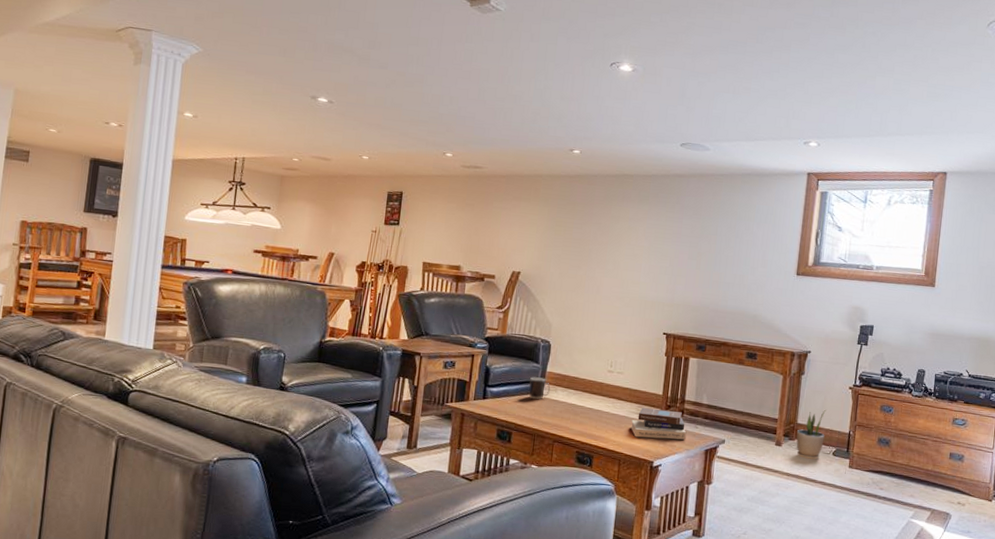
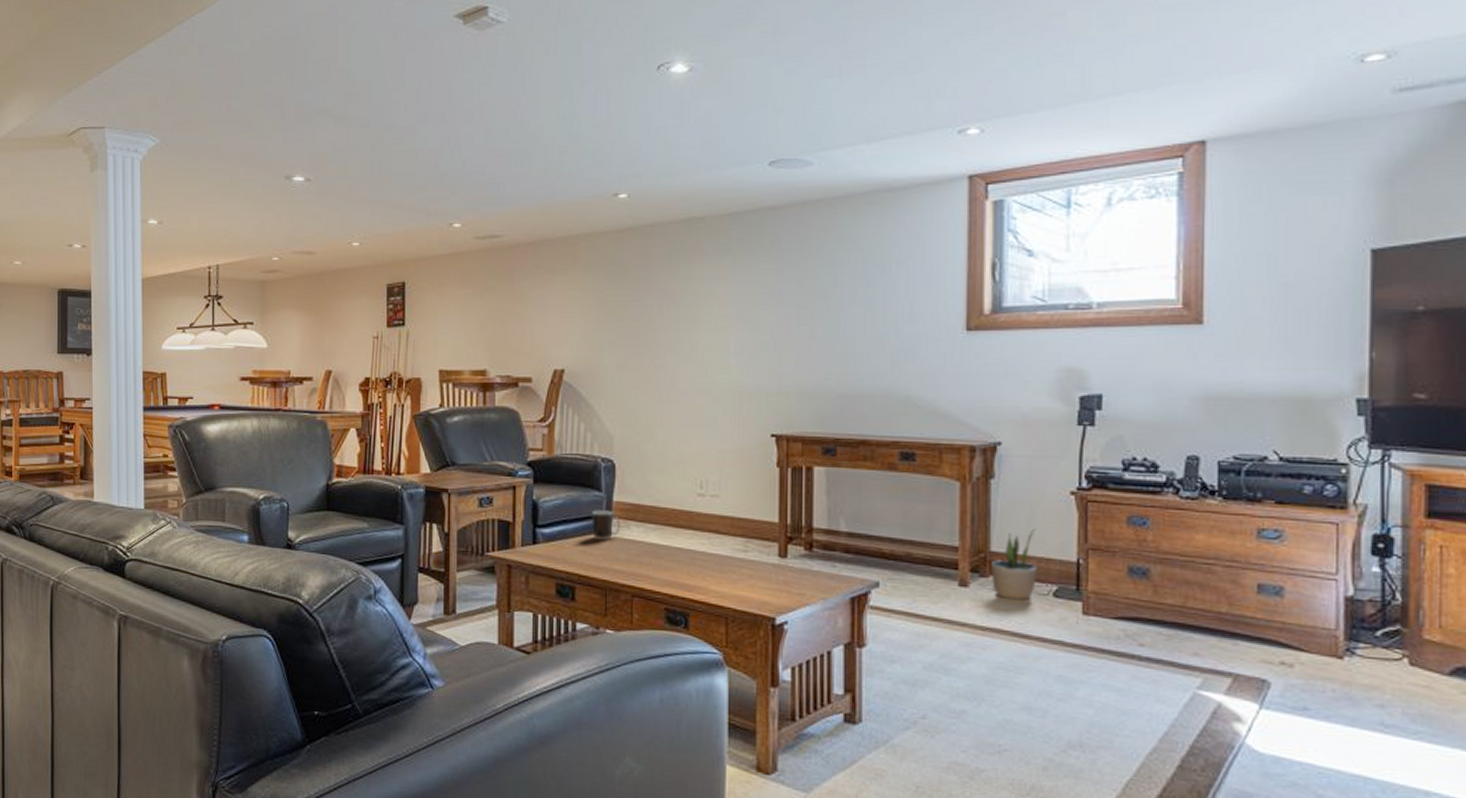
books: present [631,407,687,440] -> none [738,542,820,586]

